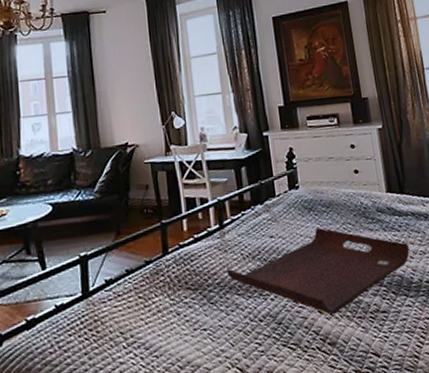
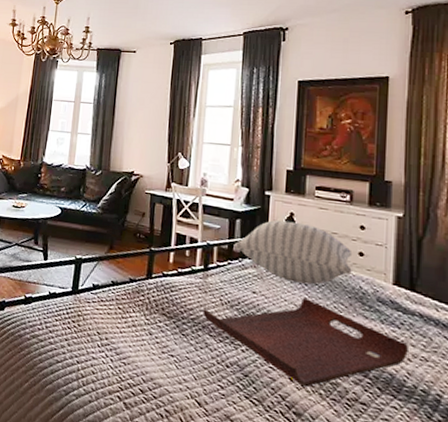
pillow: none [243,155,352,216] -> present [233,220,352,285]

